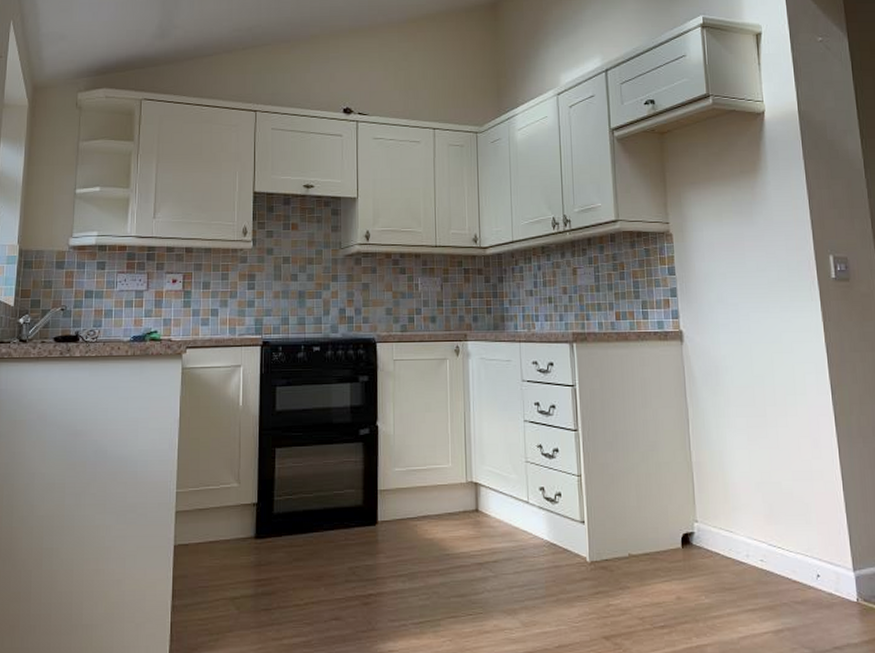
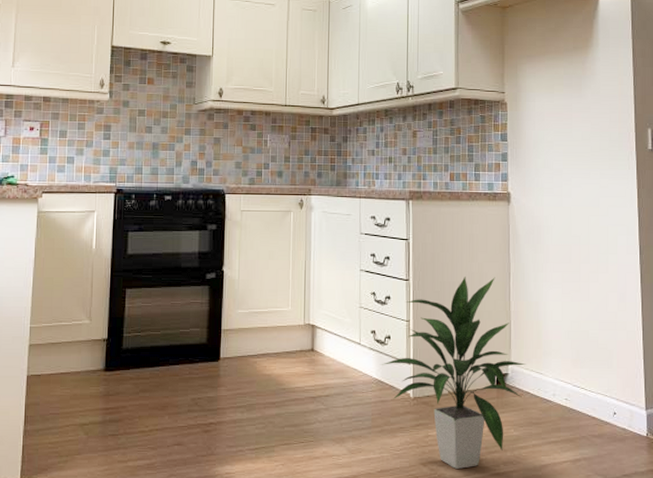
indoor plant: none [552,424,713,643] -> present [381,277,526,469]

